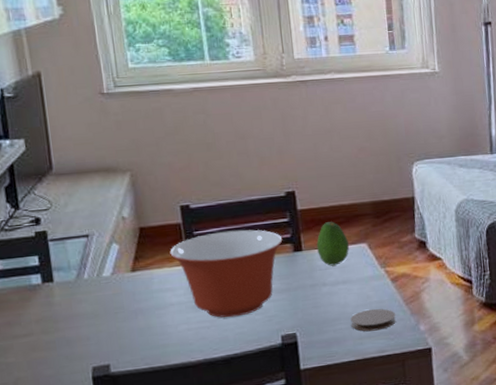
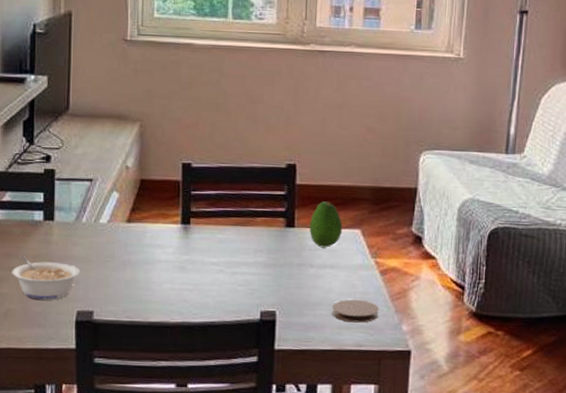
legume: none [15,321,90,363] -> present [12,255,80,300]
mixing bowl: present [170,229,283,318] -> none [166,195,277,285]

